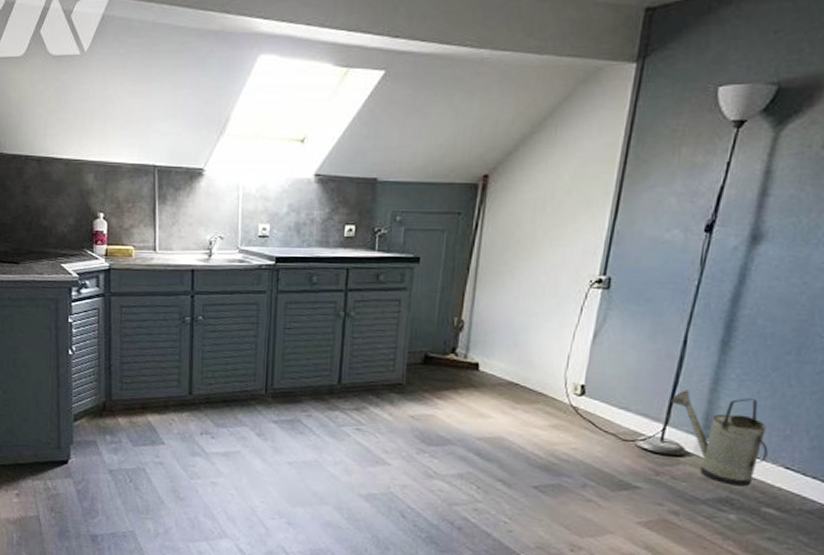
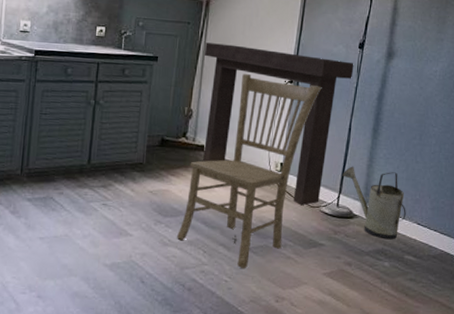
dining chair: none [443,273,645,510] -> present [176,73,322,269]
console table: none [477,236,696,438] -> present [203,42,354,205]

